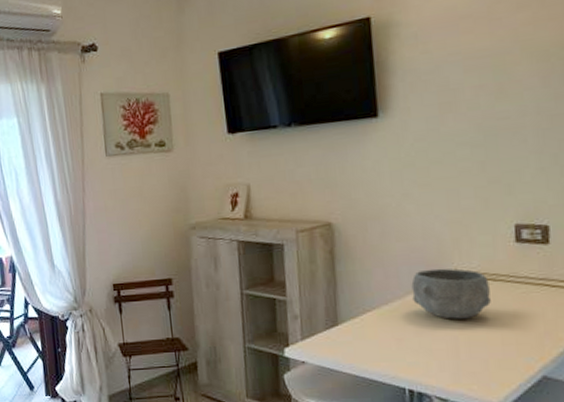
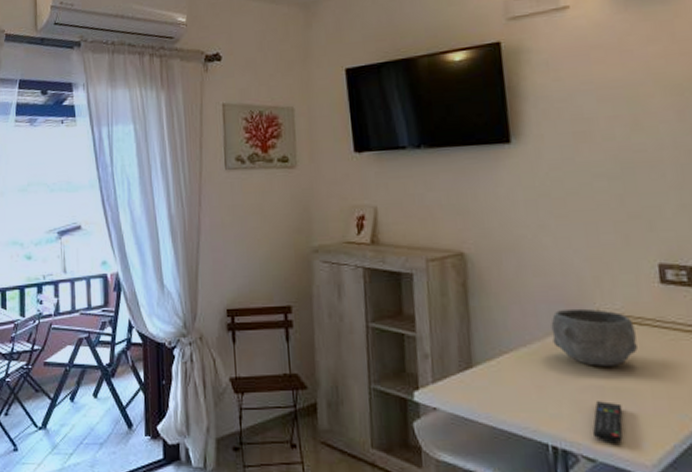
remote control: none [446,349,475,386] -> present [593,401,623,444]

